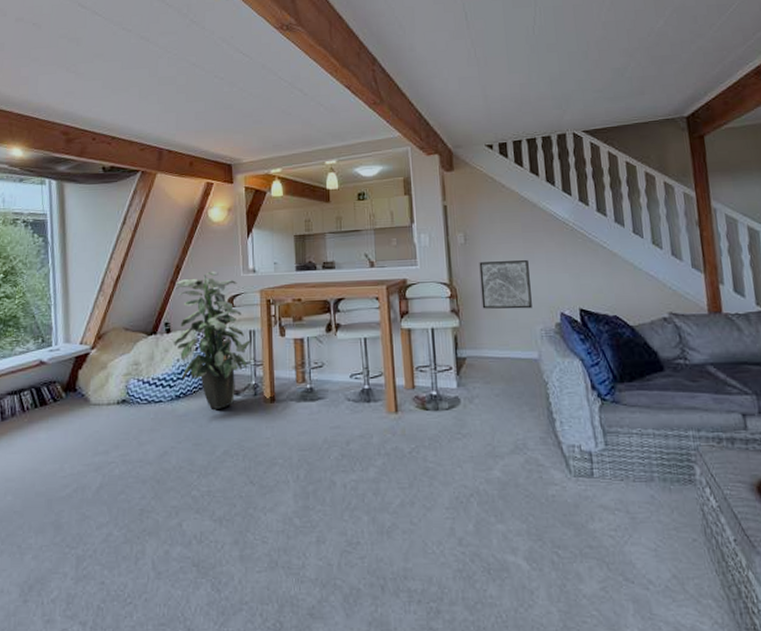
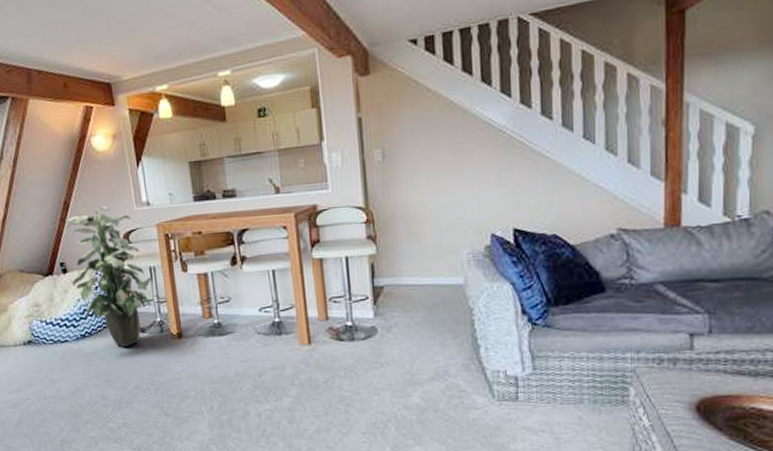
wall art: present [479,260,532,309] -> none [399,177,459,234]

